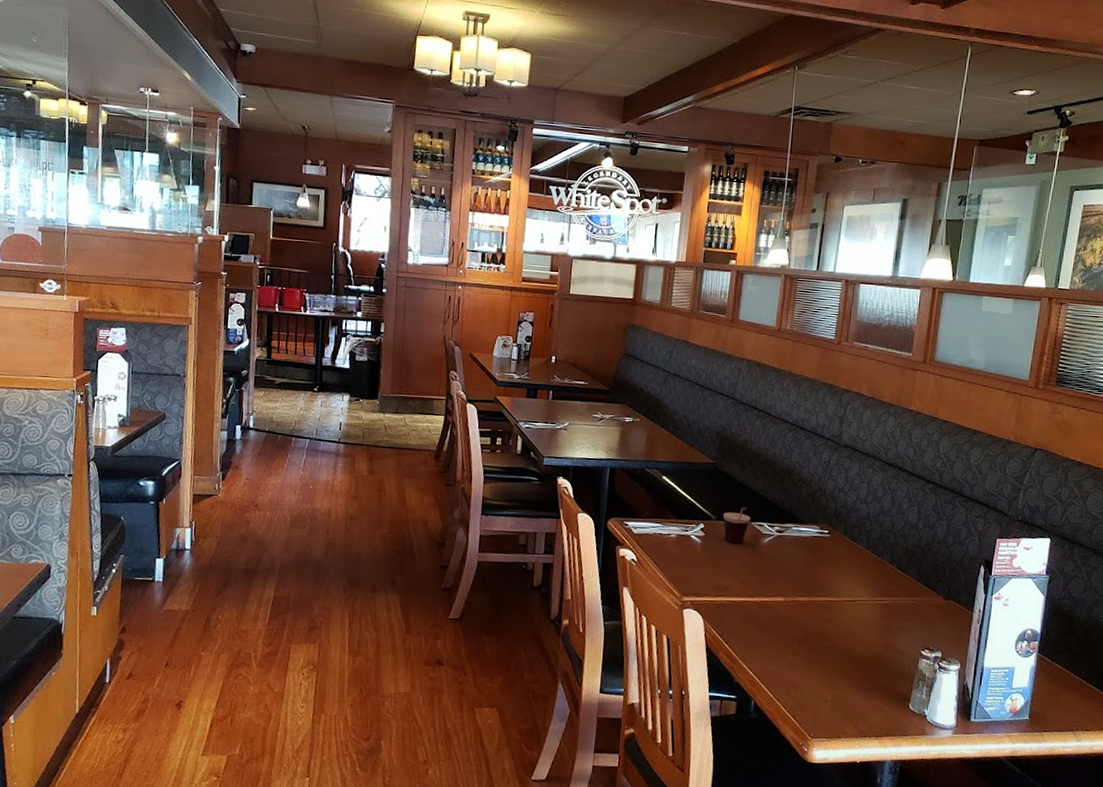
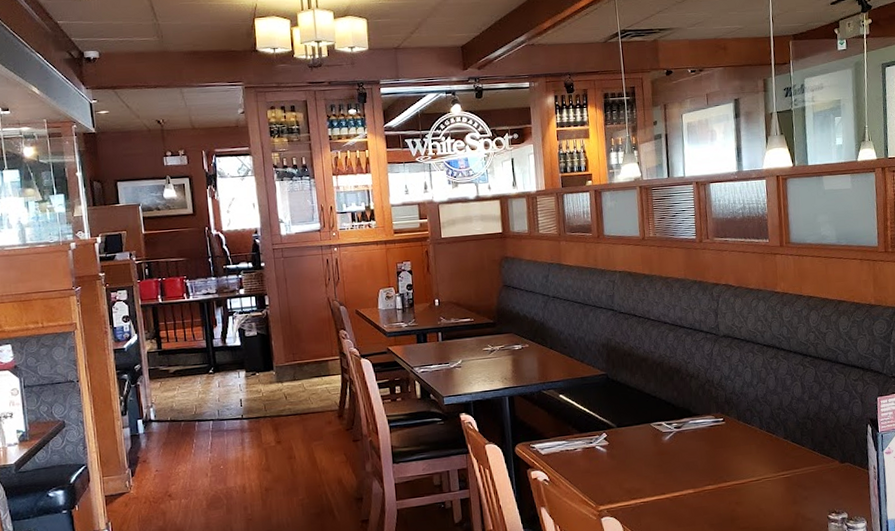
cup: present [723,507,751,544] -> none [623,410,649,447]

